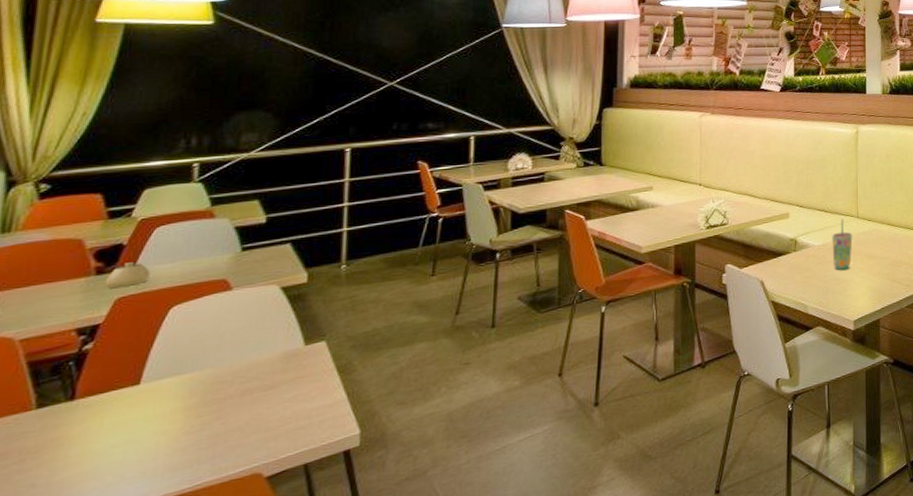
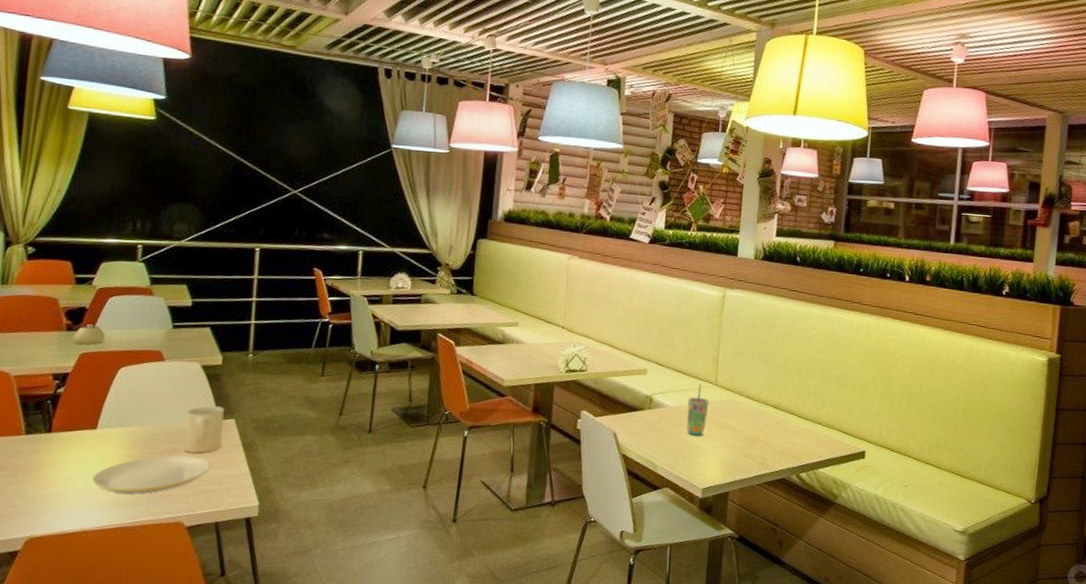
plate: none [134,393,296,456] -> present [92,455,210,493]
cup: none [260,329,313,390] -> present [183,405,225,454]

